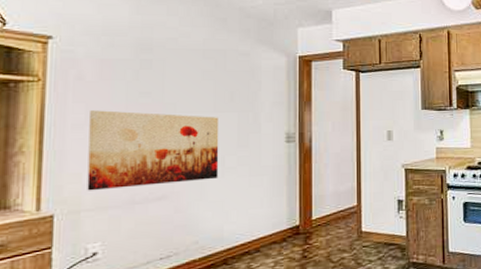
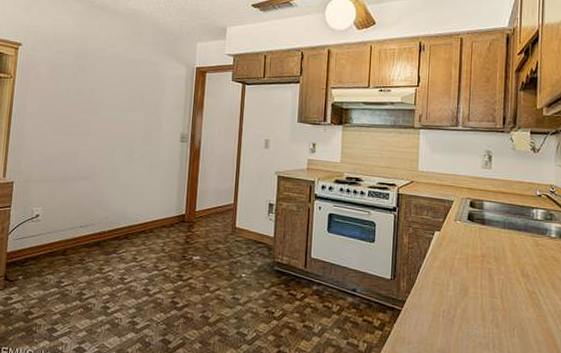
wall art: present [87,110,219,191] -> none [36,103,131,168]

